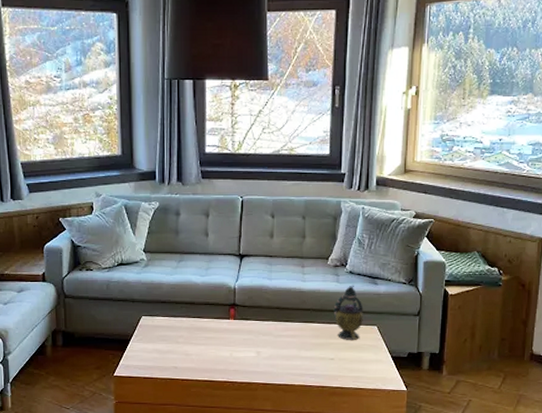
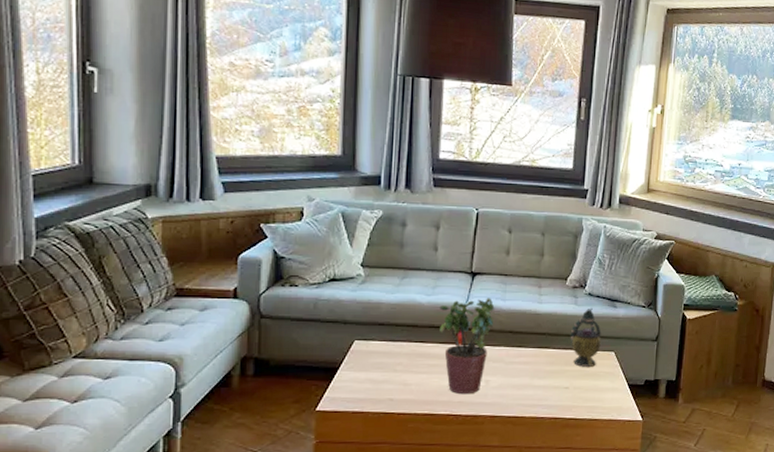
potted plant: none [213,277,262,364] -> present [439,298,495,395]

